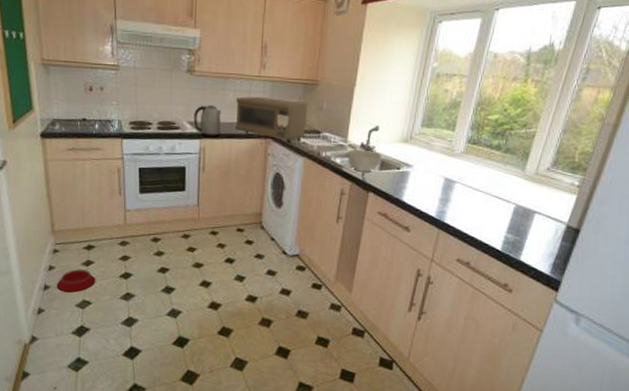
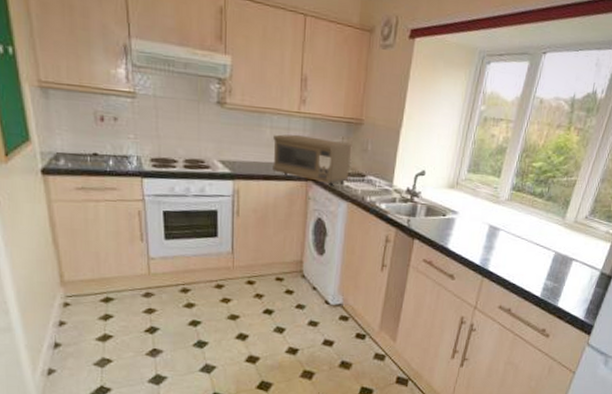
pet bowl: present [57,269,96,294] -> none [70,324,117,351]
kettle: present [193,105,221,137] -> none [225,142,257,178]
bowl: present [347,149,382,172] -> none [392,194,428,219]

